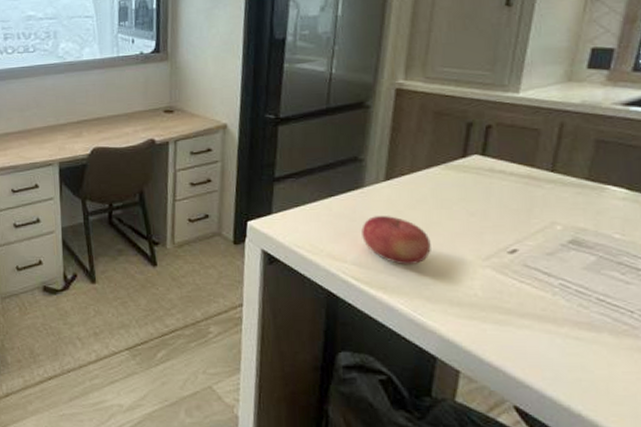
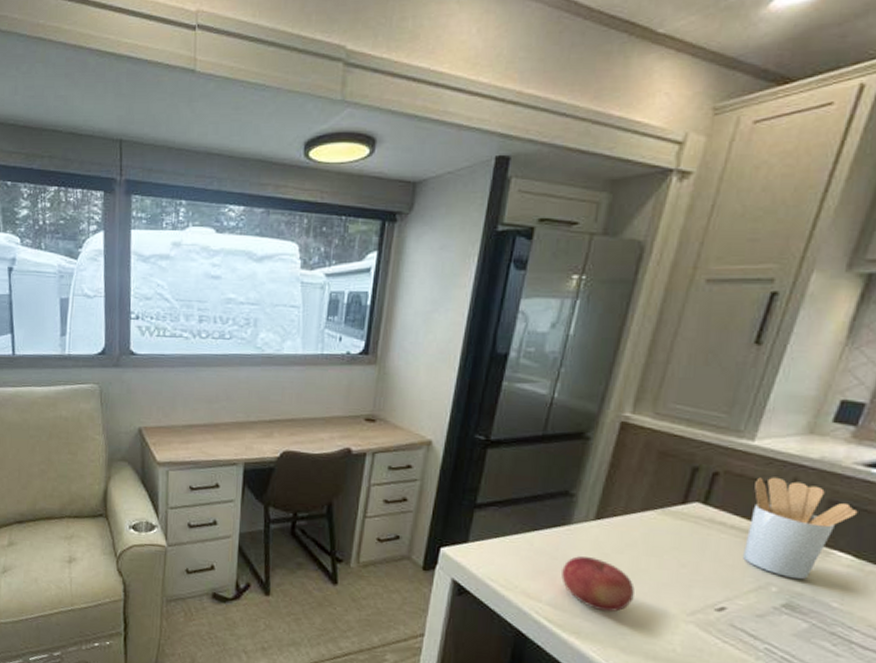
utensil holder: none [525,124,624,216] -> present [743,477,858,580]

